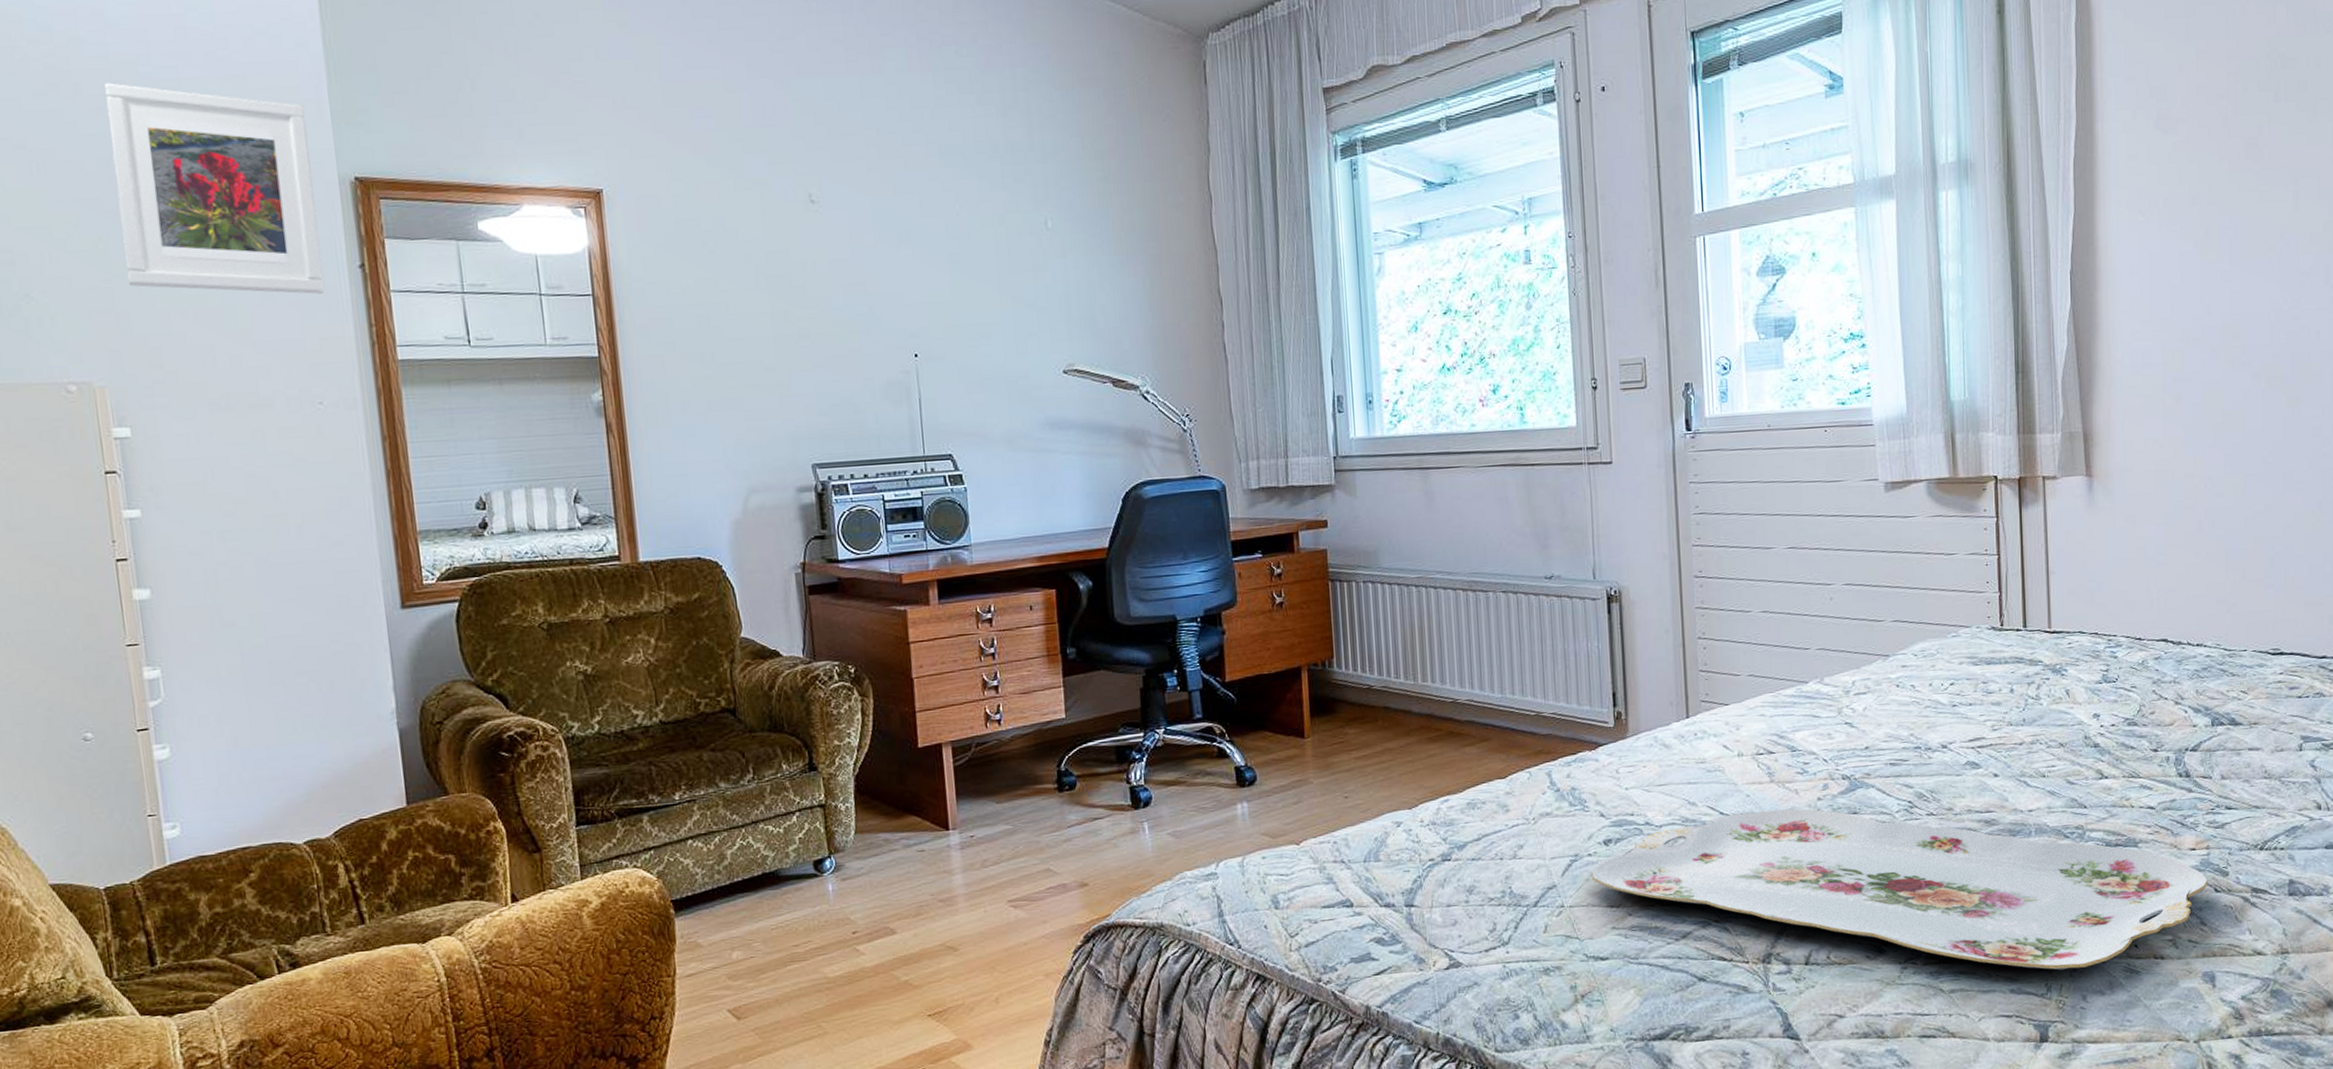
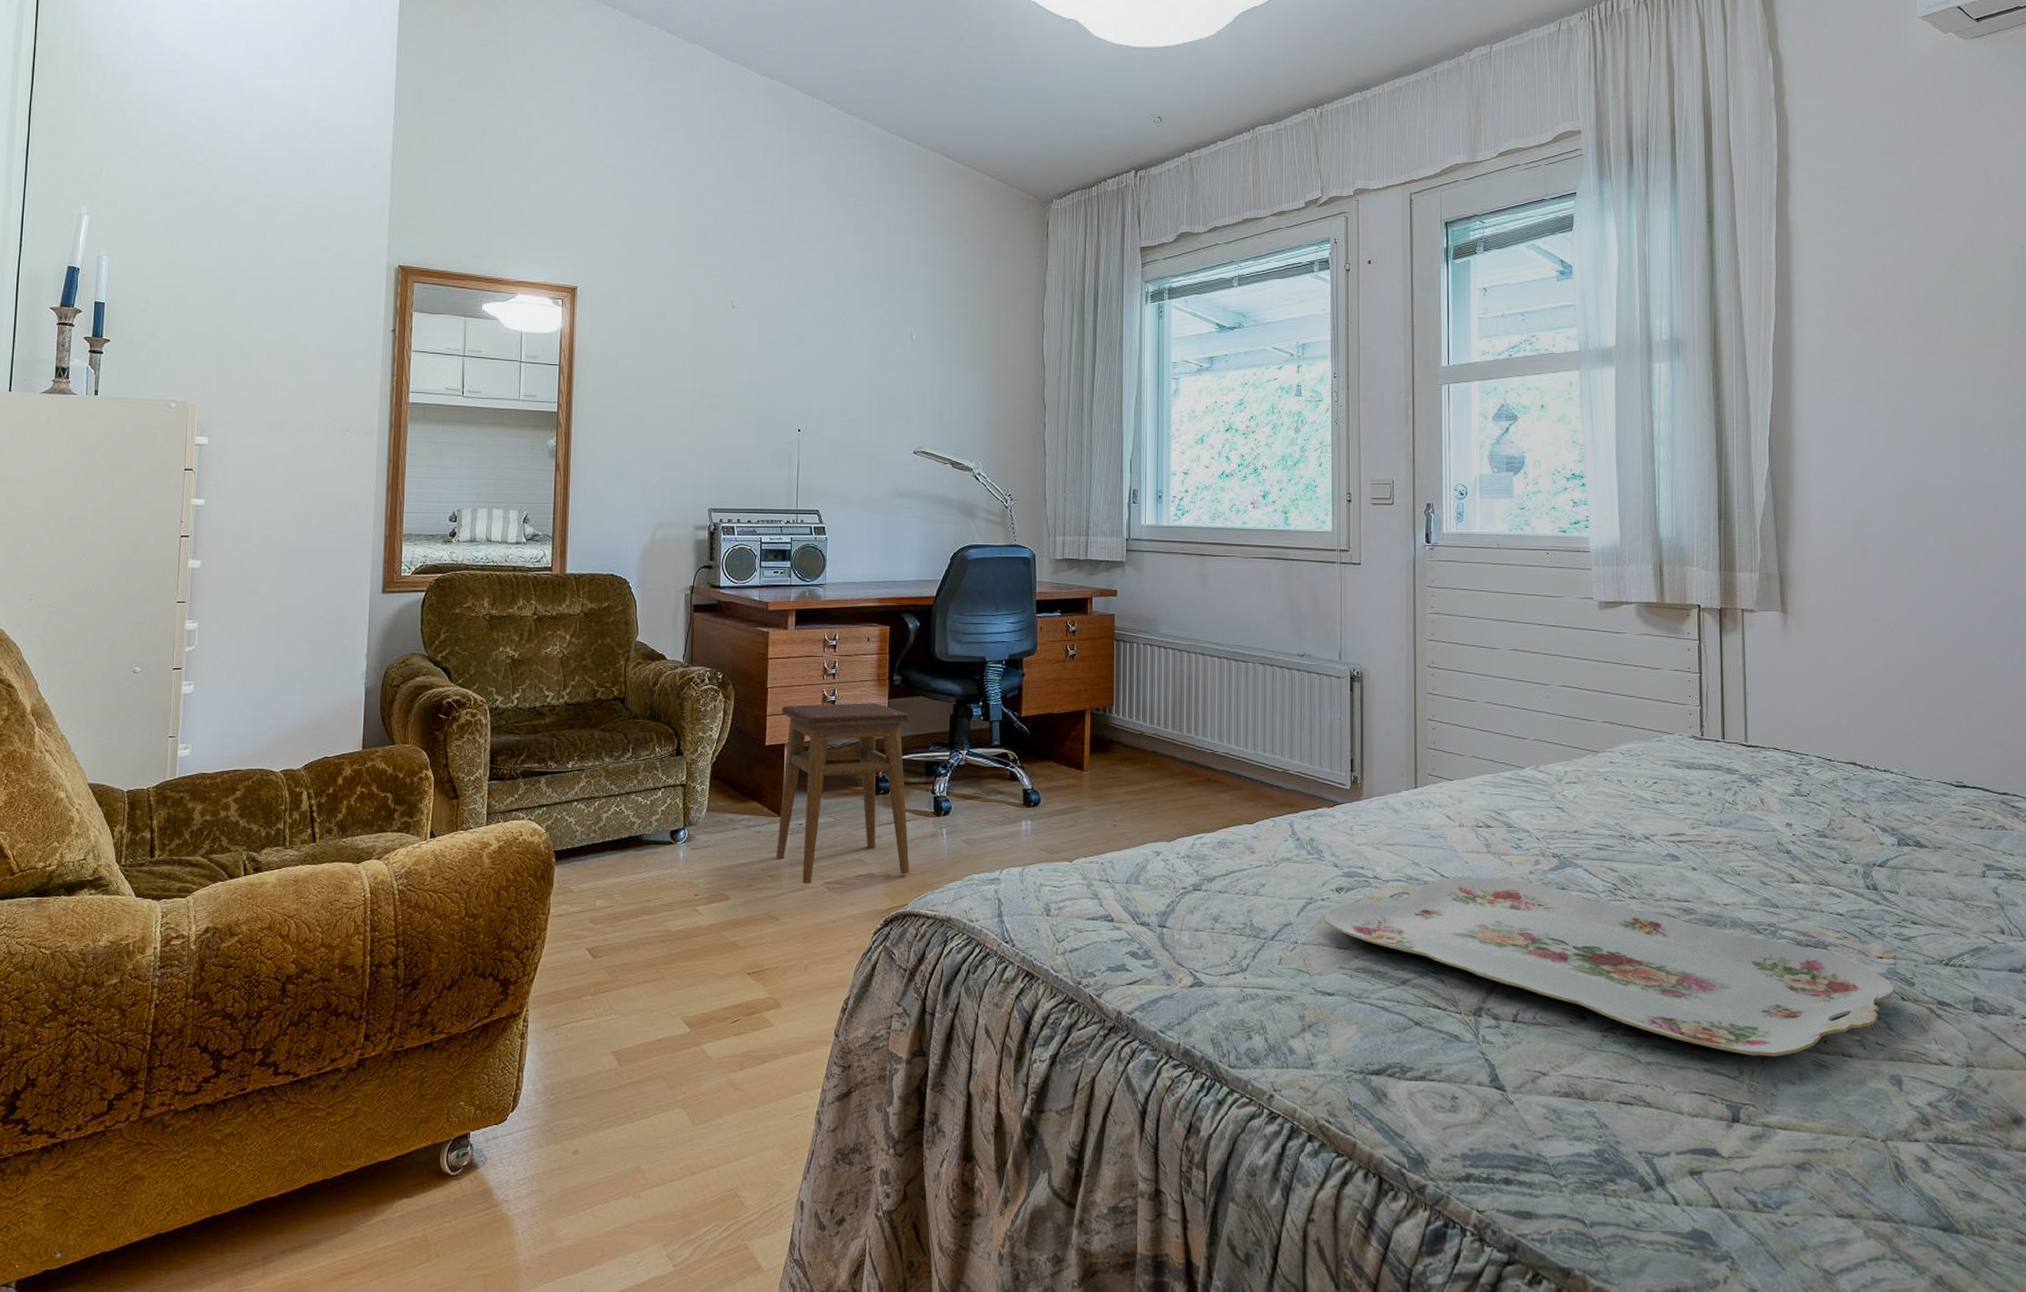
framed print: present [105,82,325,294] -> none [225,186,371,349]
stool: none [933,683,1109,905] -> present [776,703,911,884]

